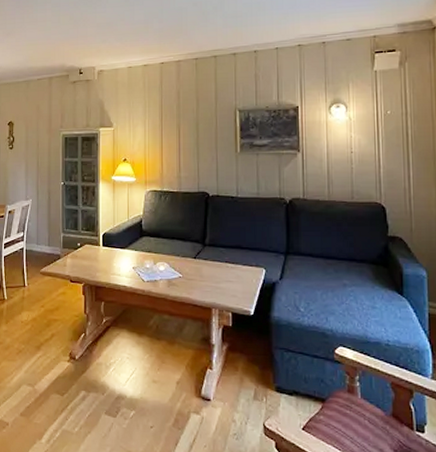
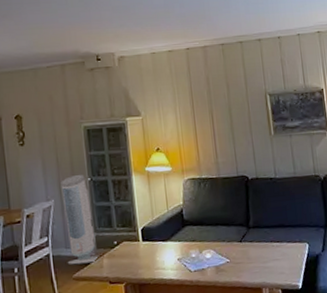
air purifier: none [37,178,65,261] -> present [60,174,100,265]

